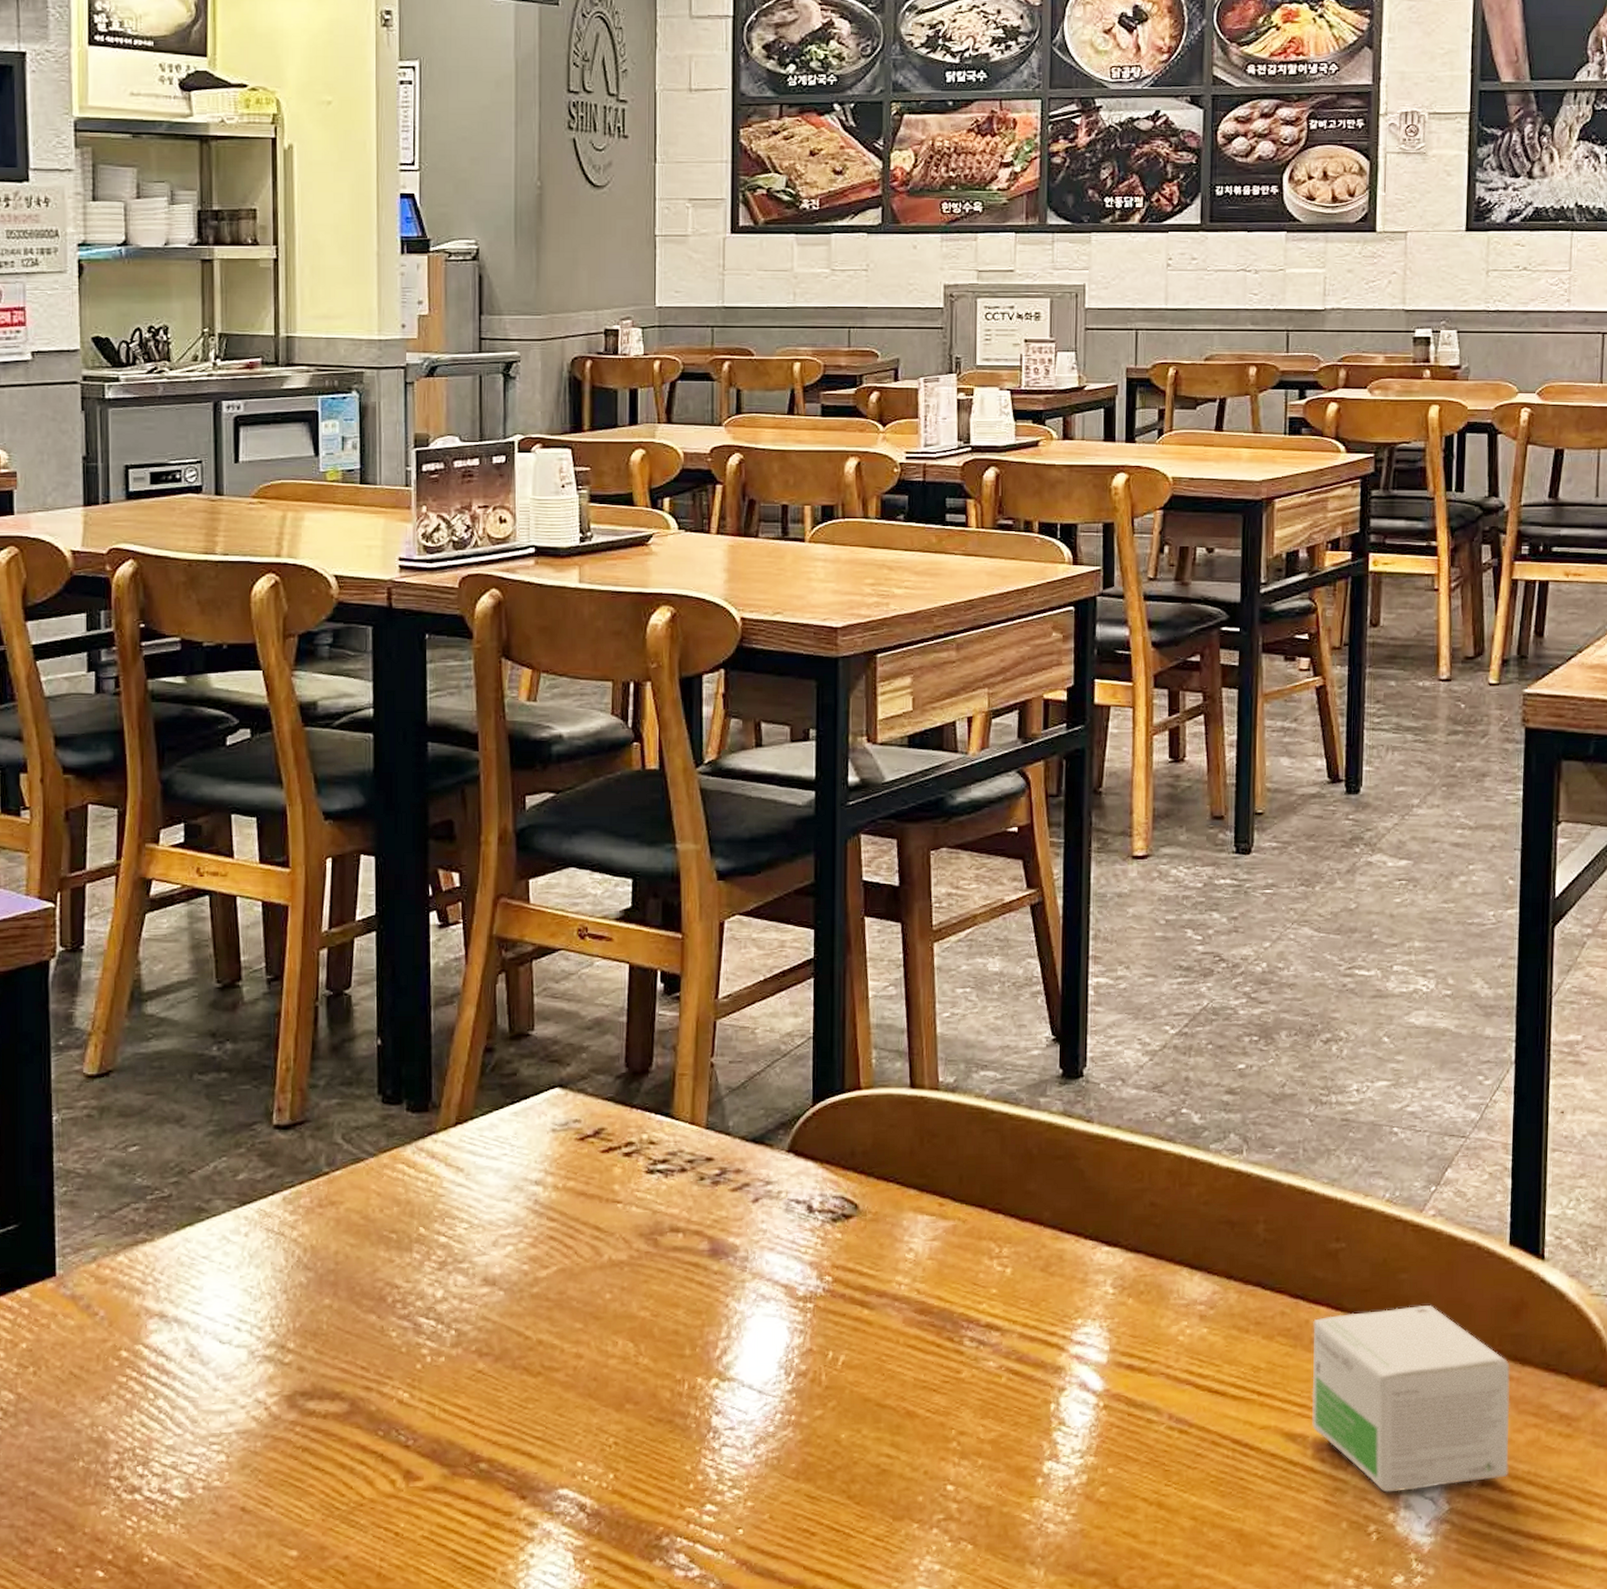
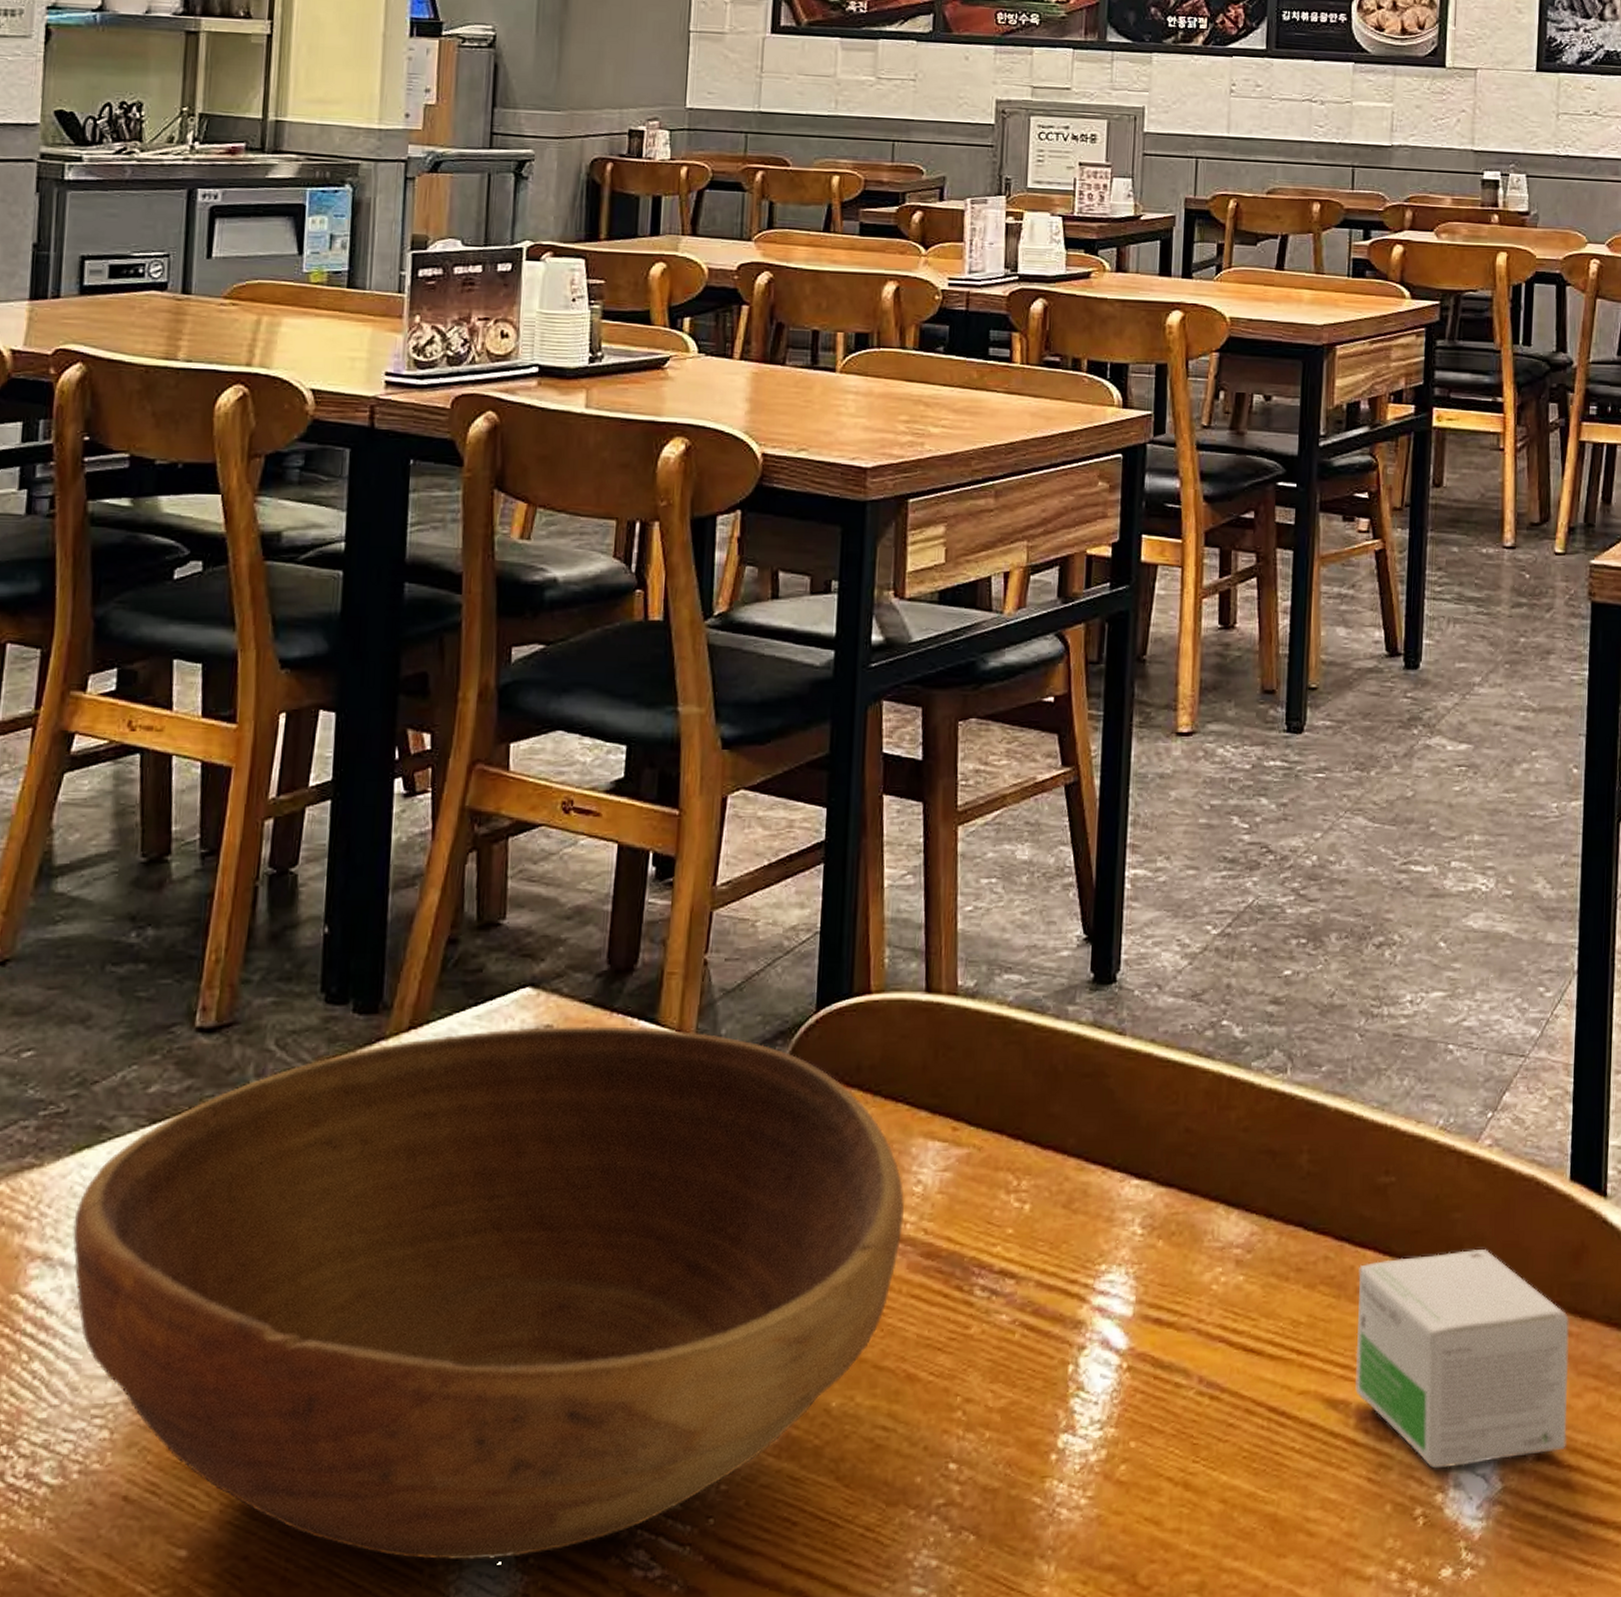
bowl: none [183,1120,899,1561] -> present [72,1026,904,1561]

